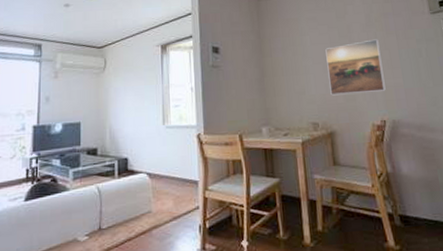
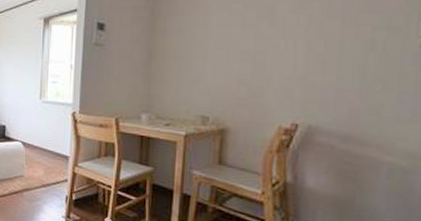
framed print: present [325,39,386,96] -> none [231,23,313,90]

